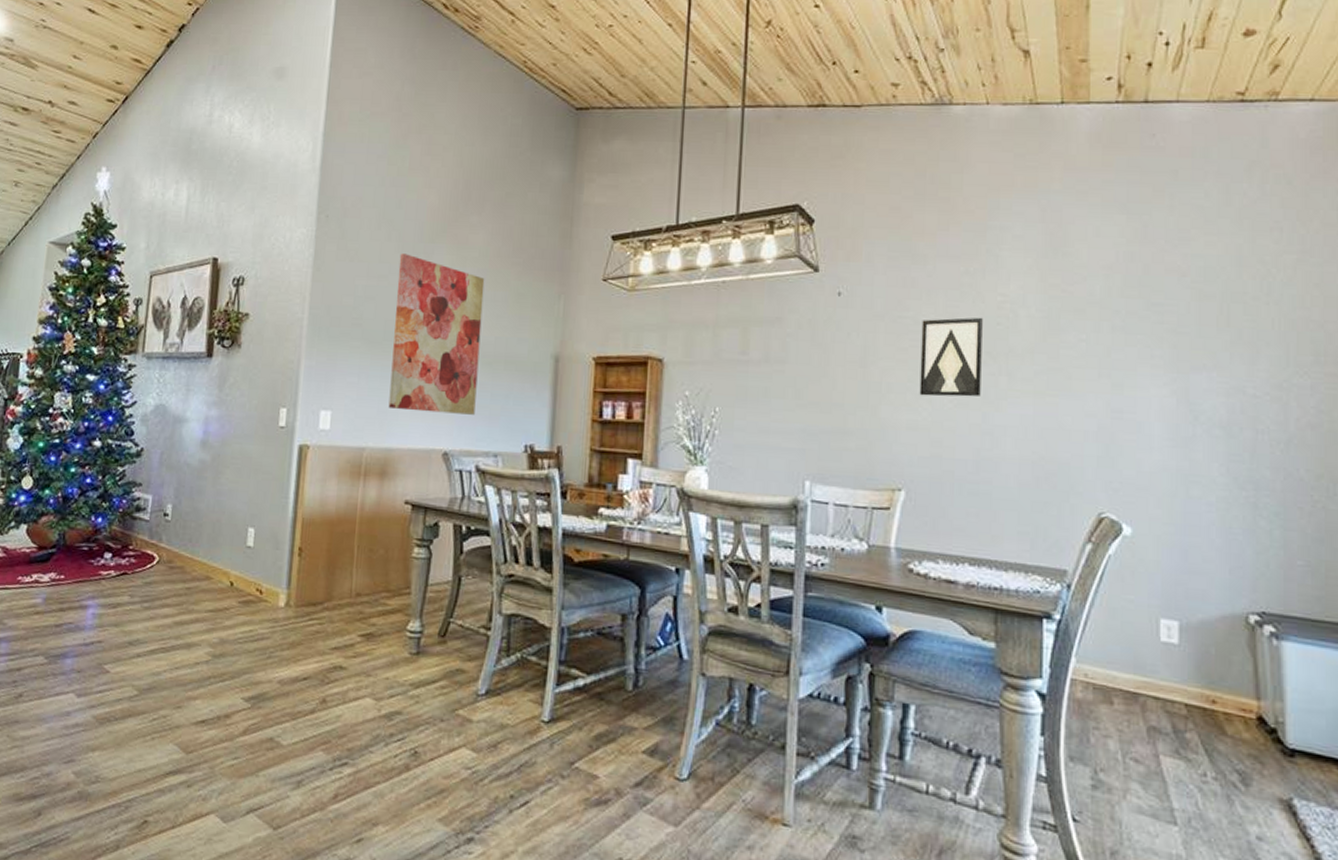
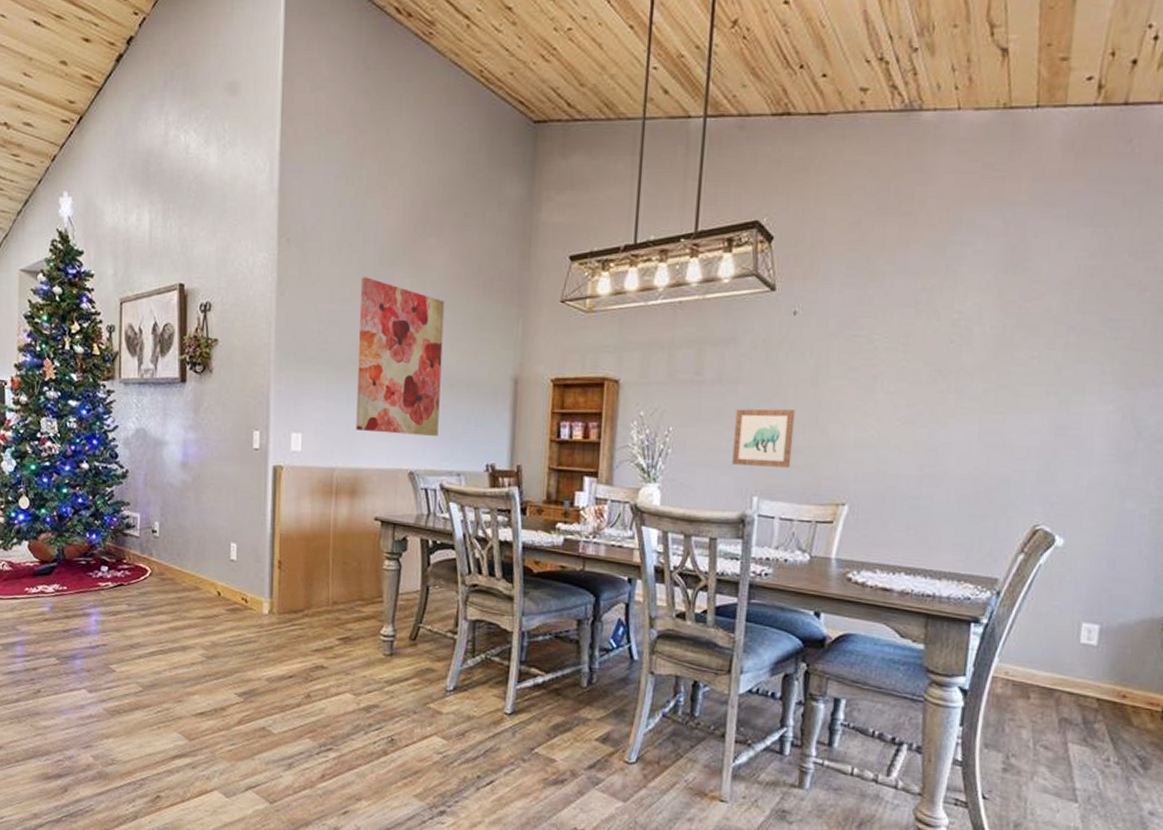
wall art: none [781,389,845,451] -> present [732,409,796,468]
wall art: present [919,317,983,397] -> none [868,335,937,415]

